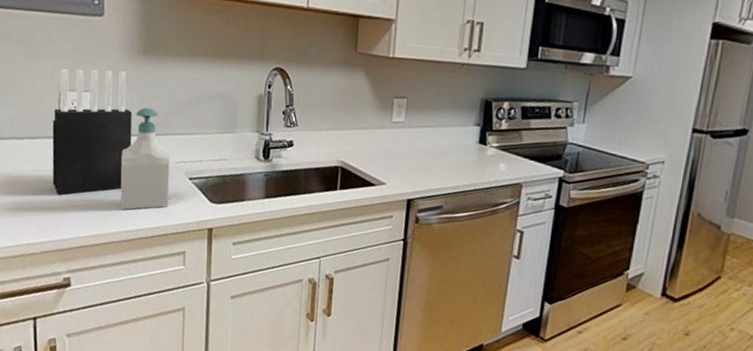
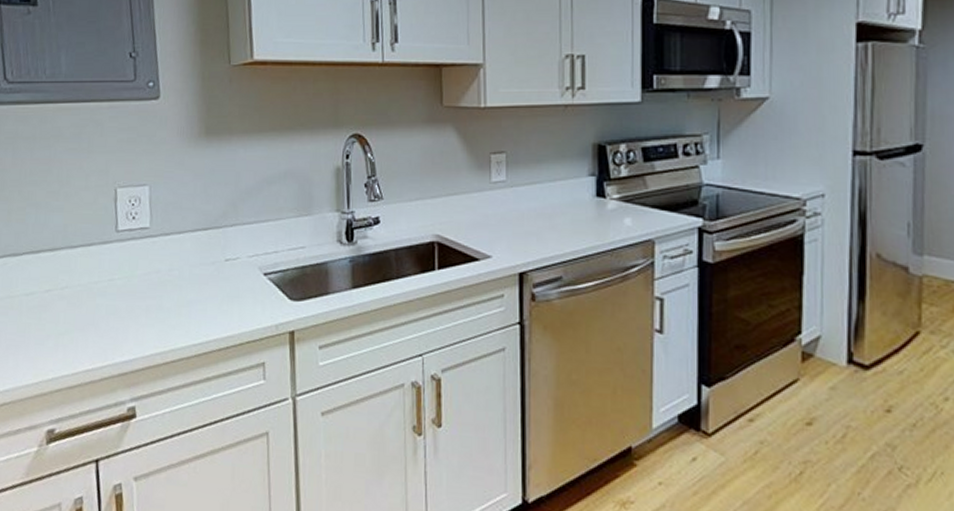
knife block: present [52,68,132,195] -> none [108,158,197,309]
soap bottle: present [120,107,170,210] -> none [186,197,242,318]

